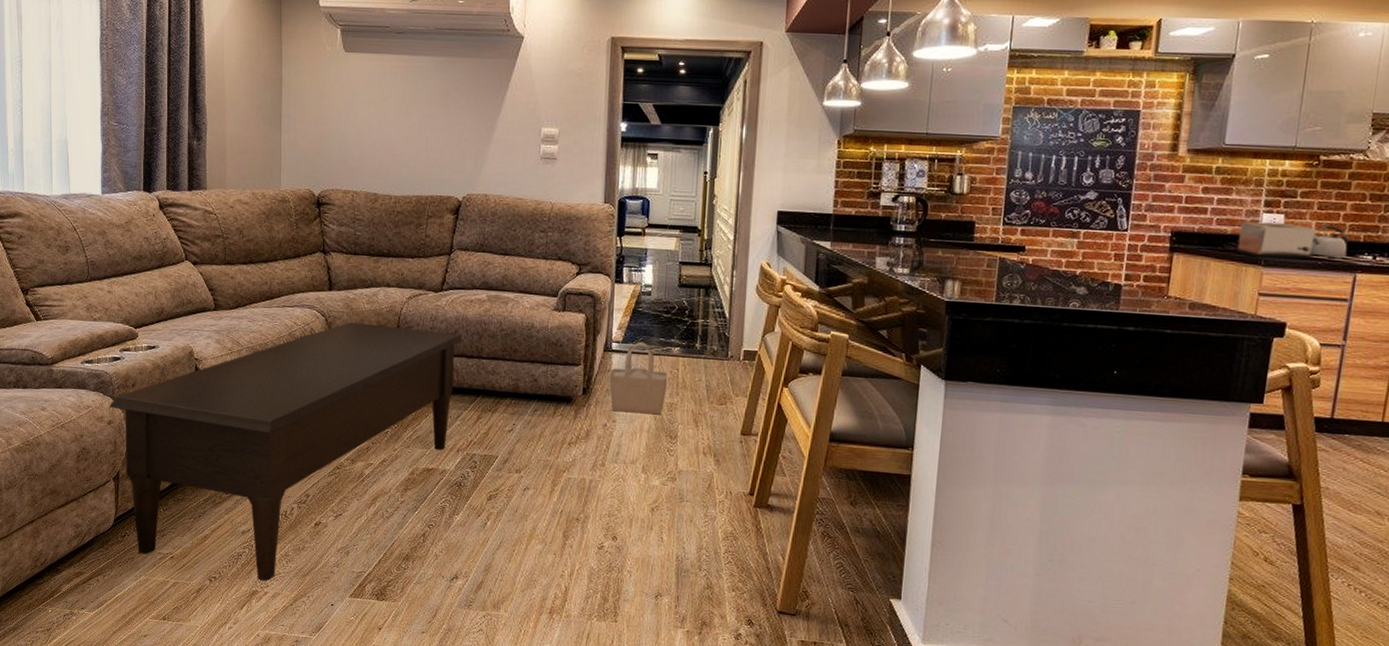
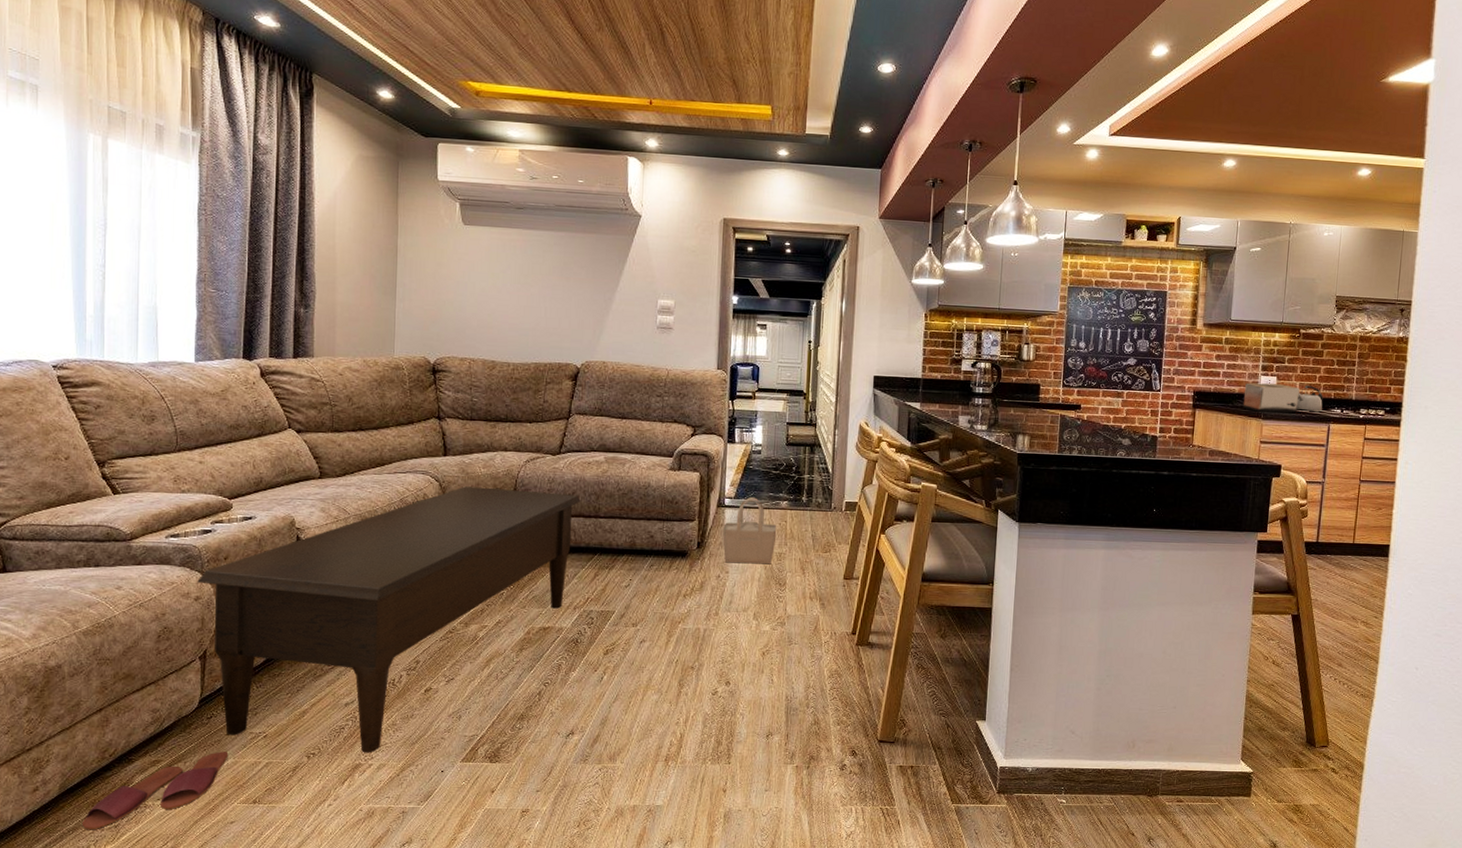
slippers: none [21,568,141,632] -> present [83,751,229,830]

